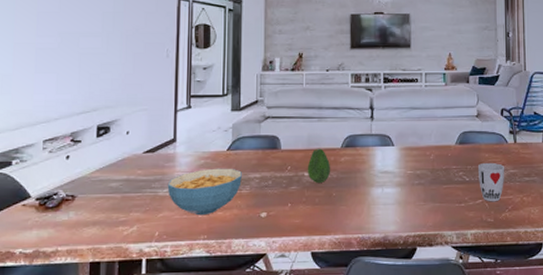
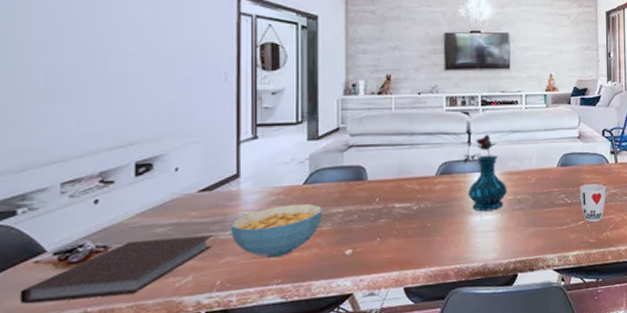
notebook: none [11,192,153,240] -> present [19,235,213,305]
fruit: present [307,148,331,184] -> none [398,177,425,215]
vase: none [366,110,407,185] -> present [462,134,507,212]

